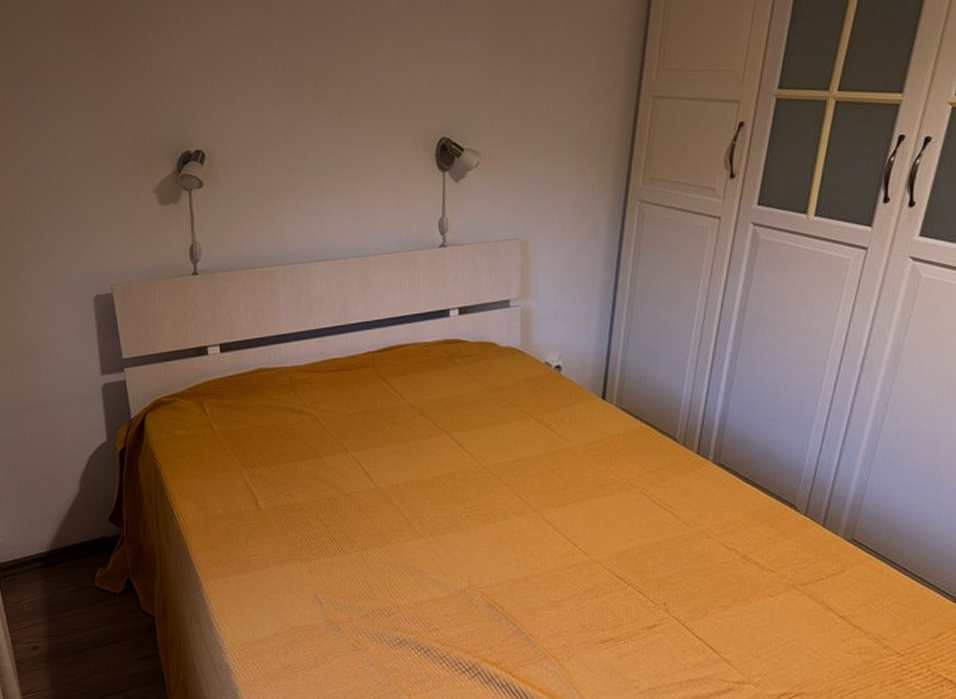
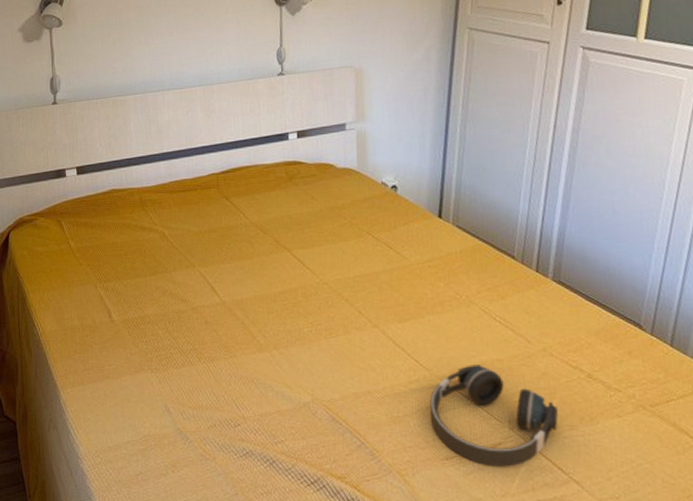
headphones: none [586,548,712,648] -> present [429,365,558,467]

